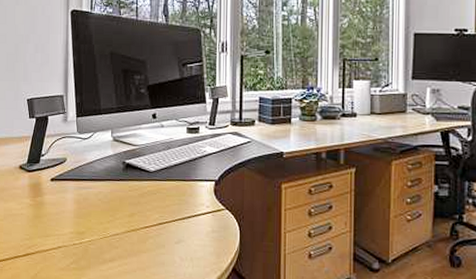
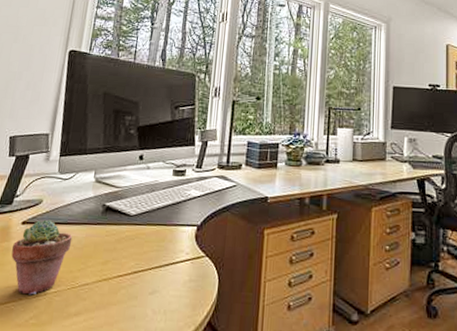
potted succulent: none [46,176,99,244] -> present [11,219,73,295]

